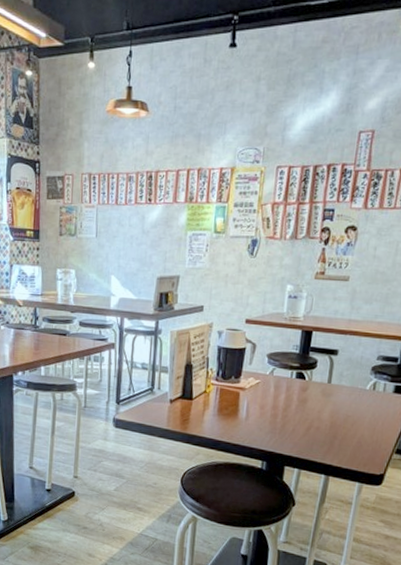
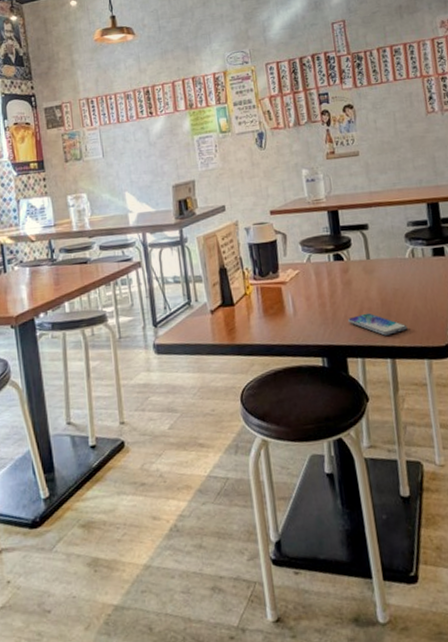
smartphone: none [294,431,349,455] -> present [347,313,408,336]

